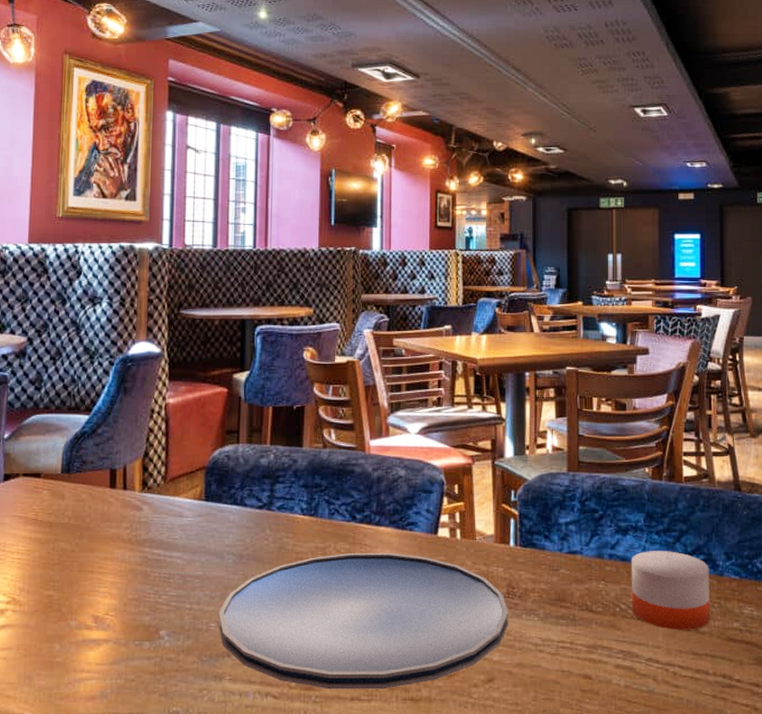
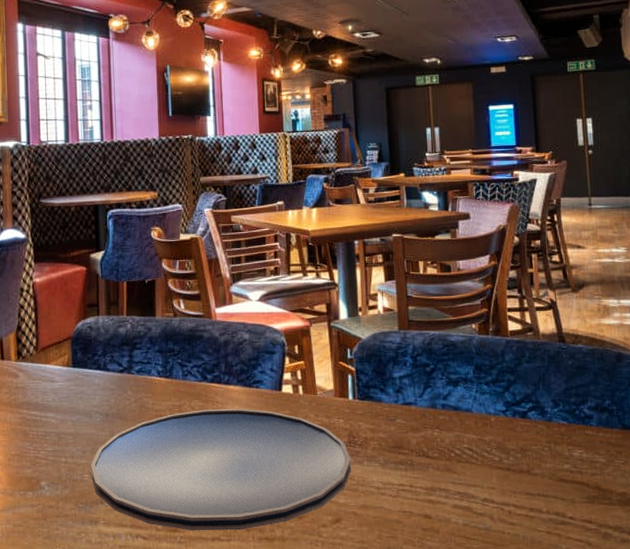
candle: present [631,550,710,630] -> none [463,399,541,472]

